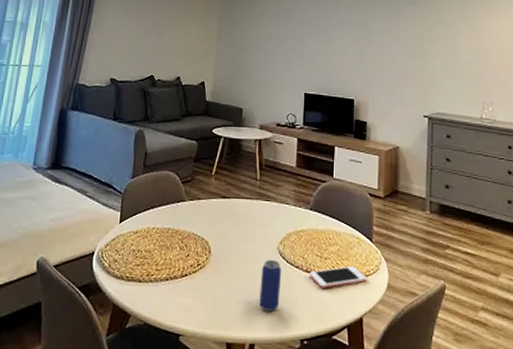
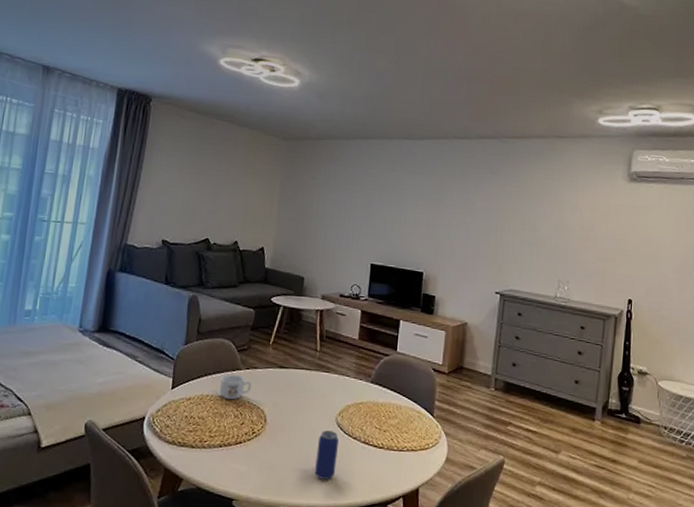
mug: none [164,205,196,232] -> present [219,374,252,400]
cell phone: present [309,266,368,288] -> none [366,439,426,460]

